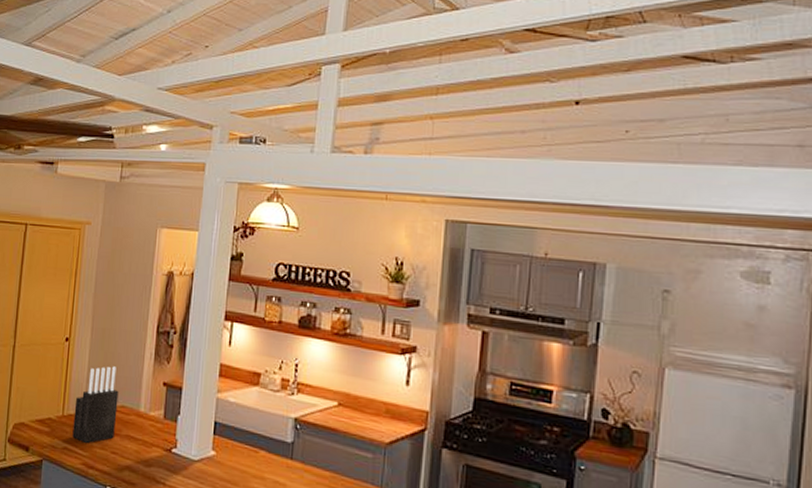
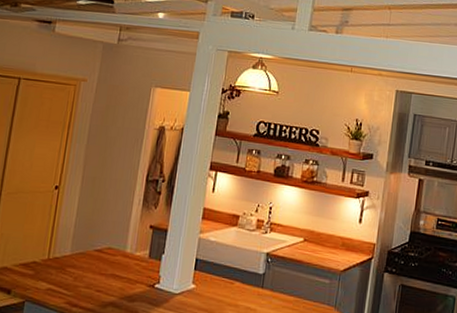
knife block: present [72,366,119,444] -> none [57,212,106,284]

